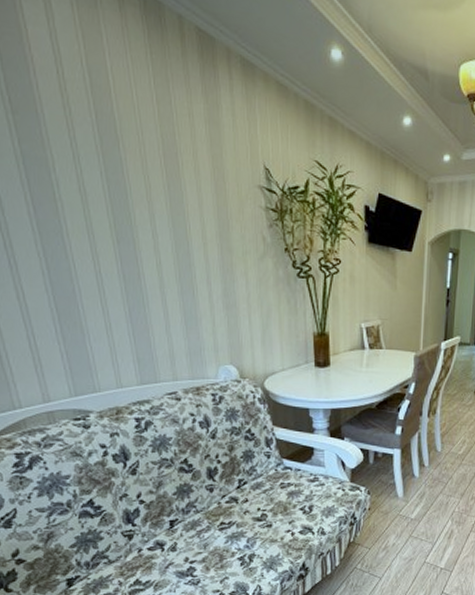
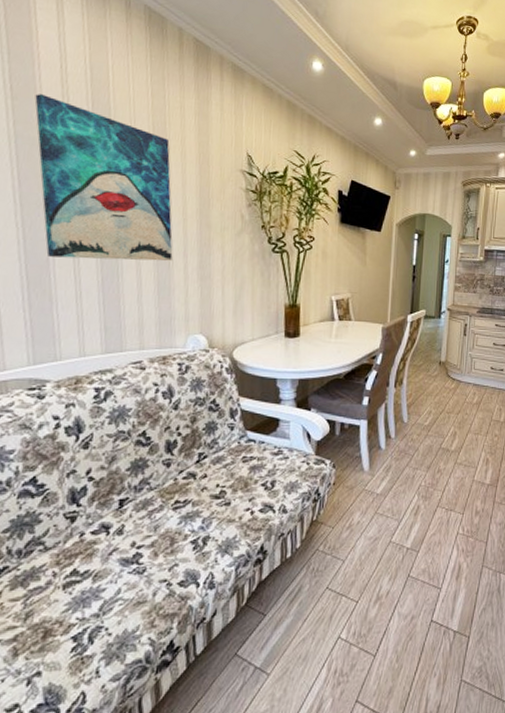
wall art: none [36,106,196,290] -> present [34,94,173,261]

